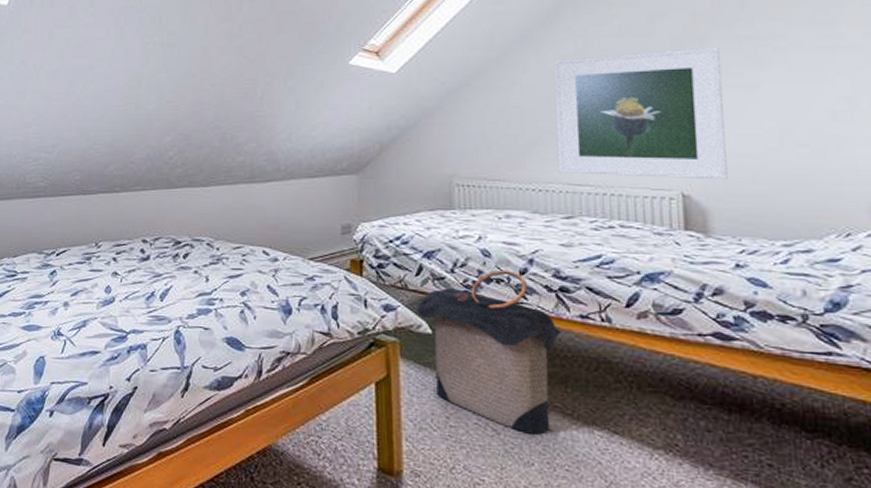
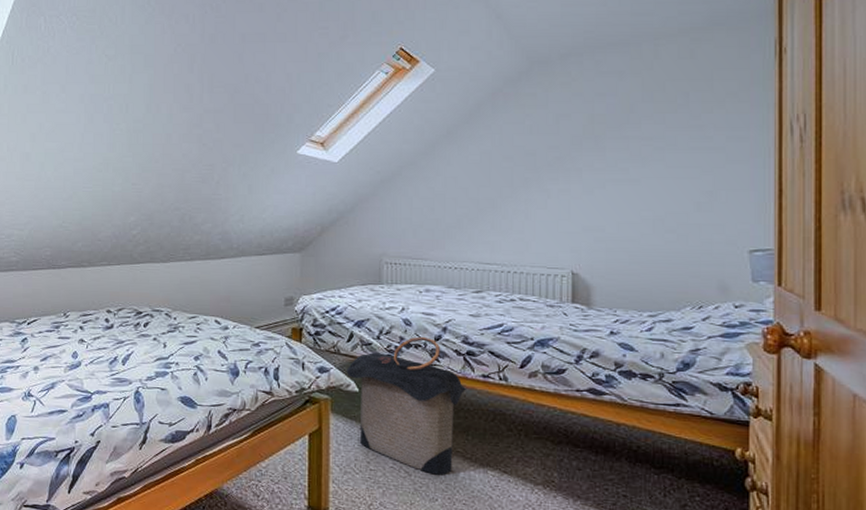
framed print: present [554,46,728,180] -> none [472,145,612,261]

